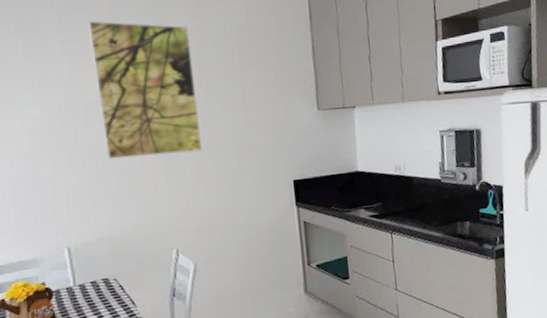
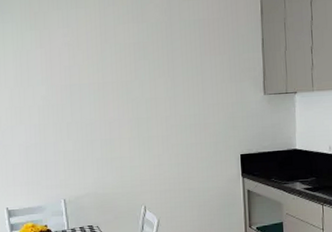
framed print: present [88,21,203,160] -> none [84,17,168,131]

